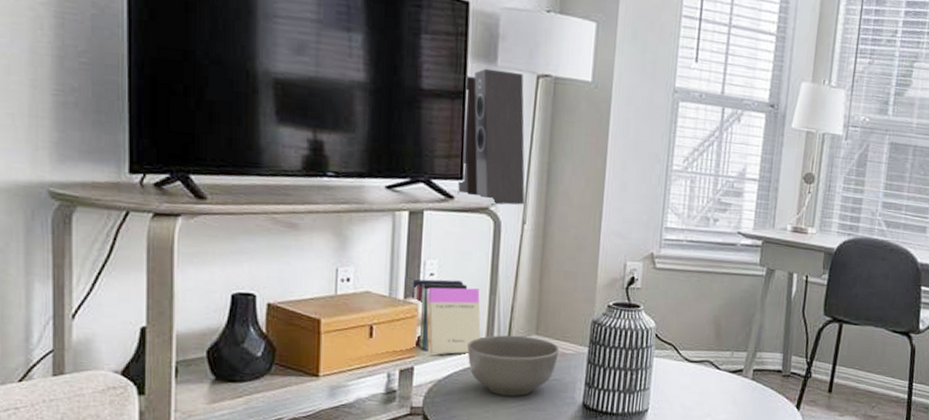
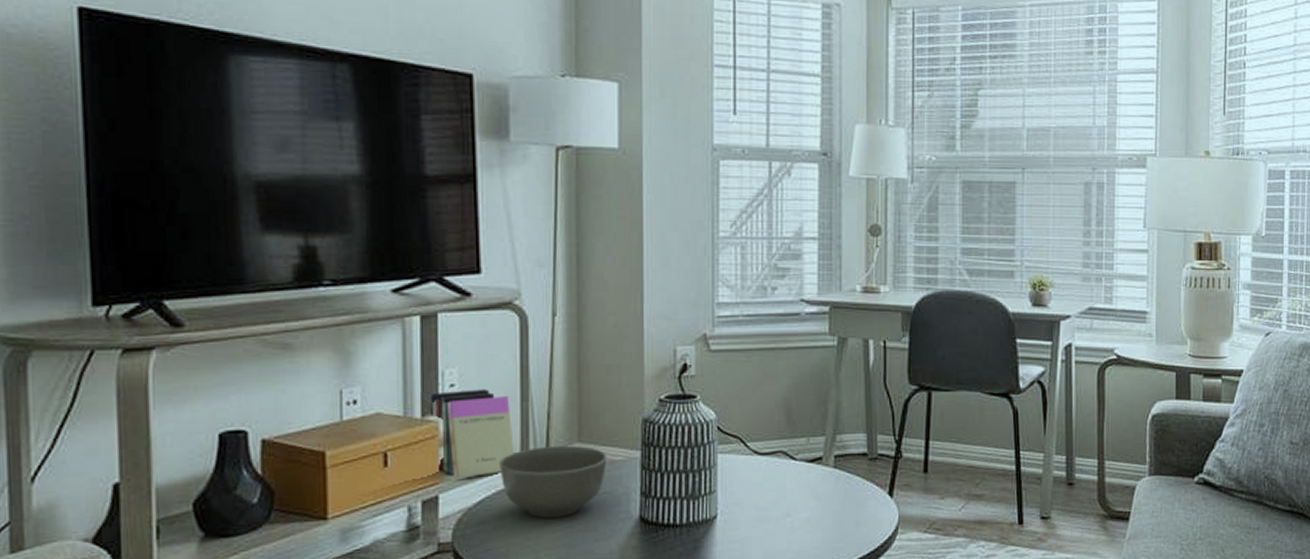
stereo: present [457,68,525,205] -> none [473,145,554,298]

